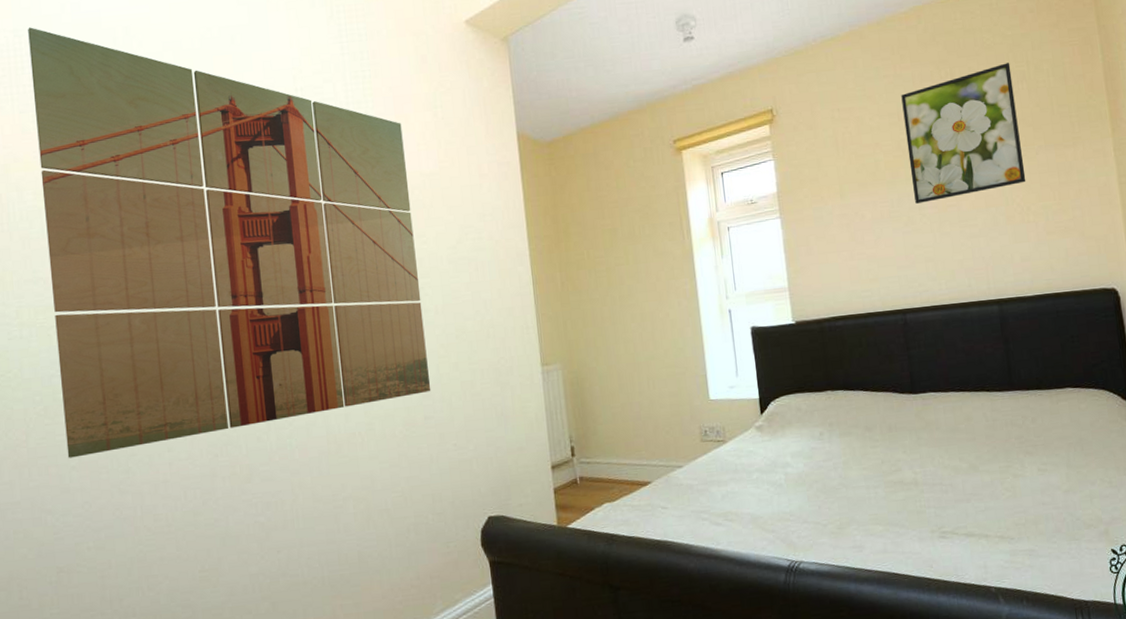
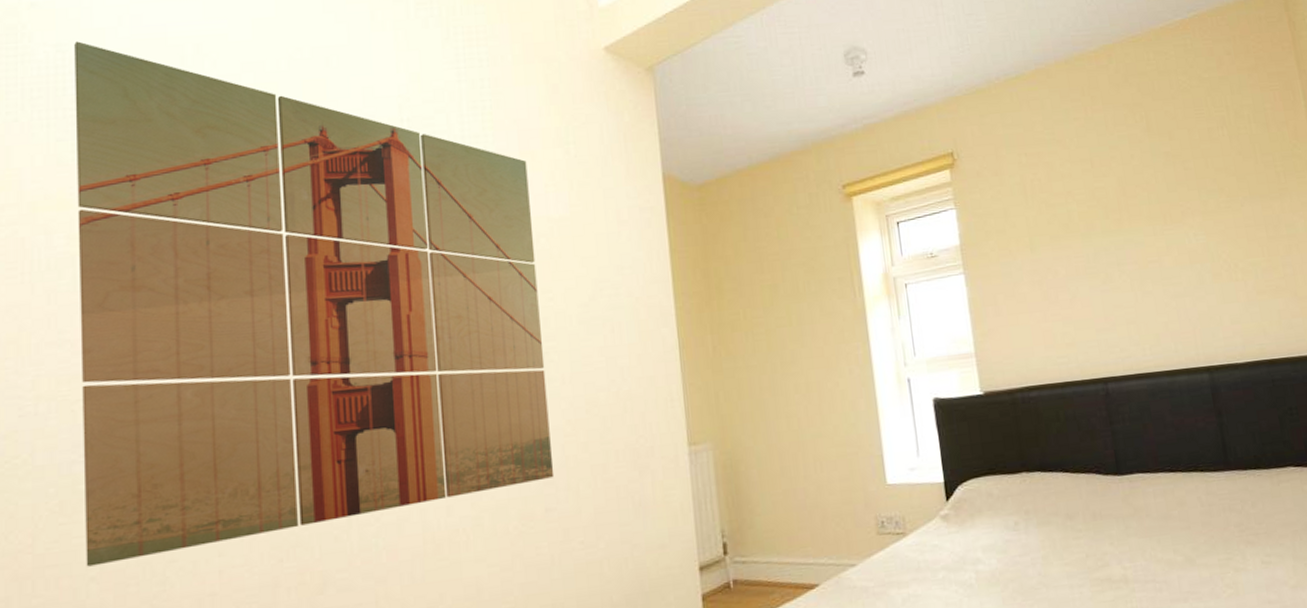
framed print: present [901,63,1026,205] -> none [1093,107,1232,260]

